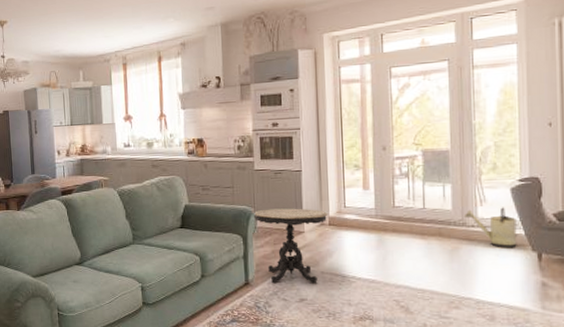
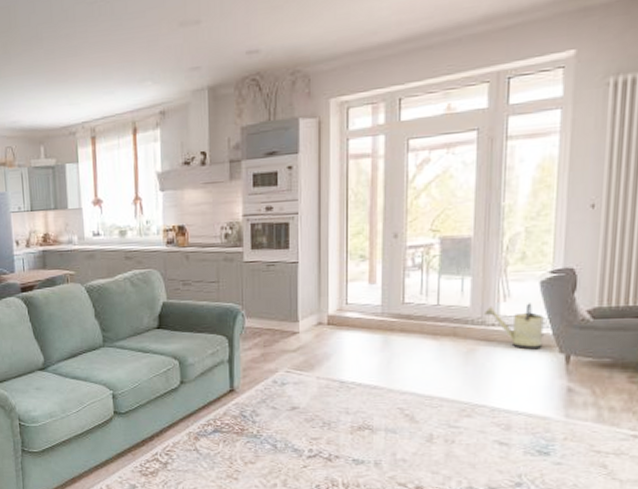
side table: present [254,208,328,284] -> none [242,305,327,390]

